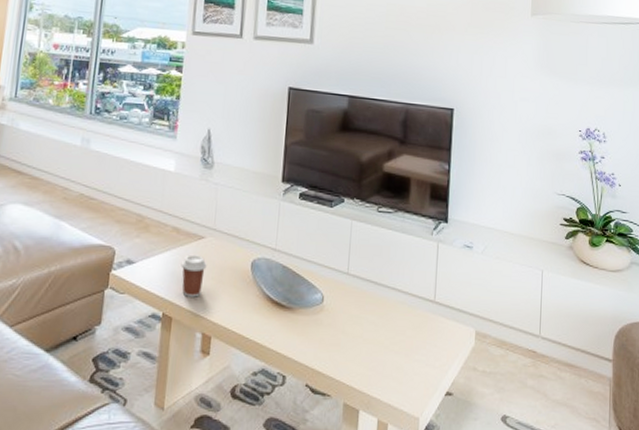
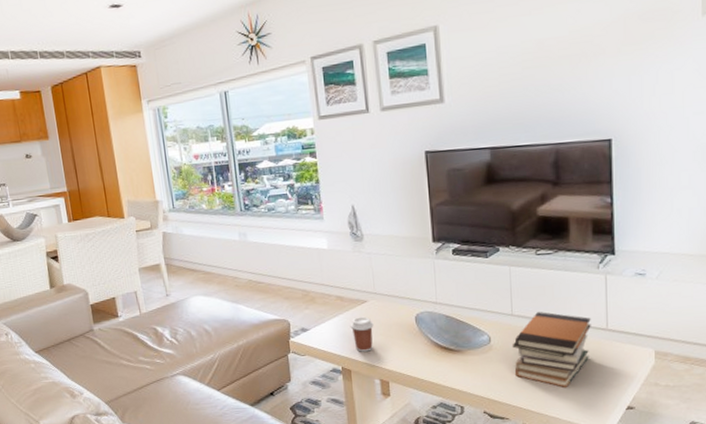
book stack: none [342,274,421,365] -> present [512,312,591,388]

